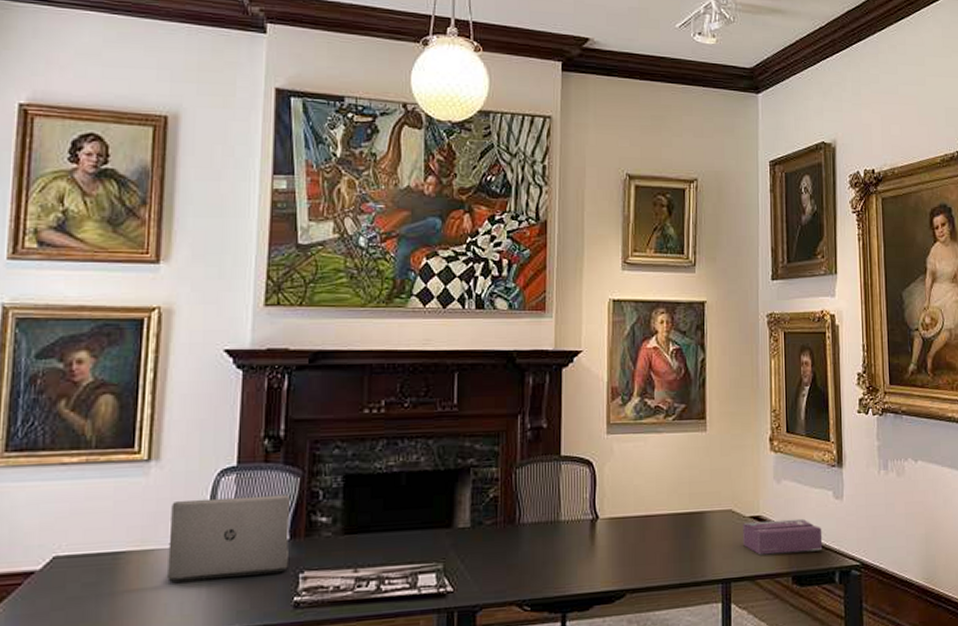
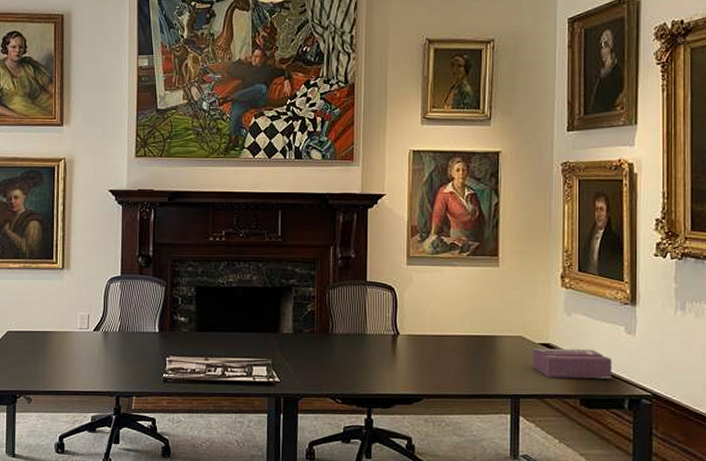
laptop: present [167,494,291,583] -> none [78,298,159,356]

